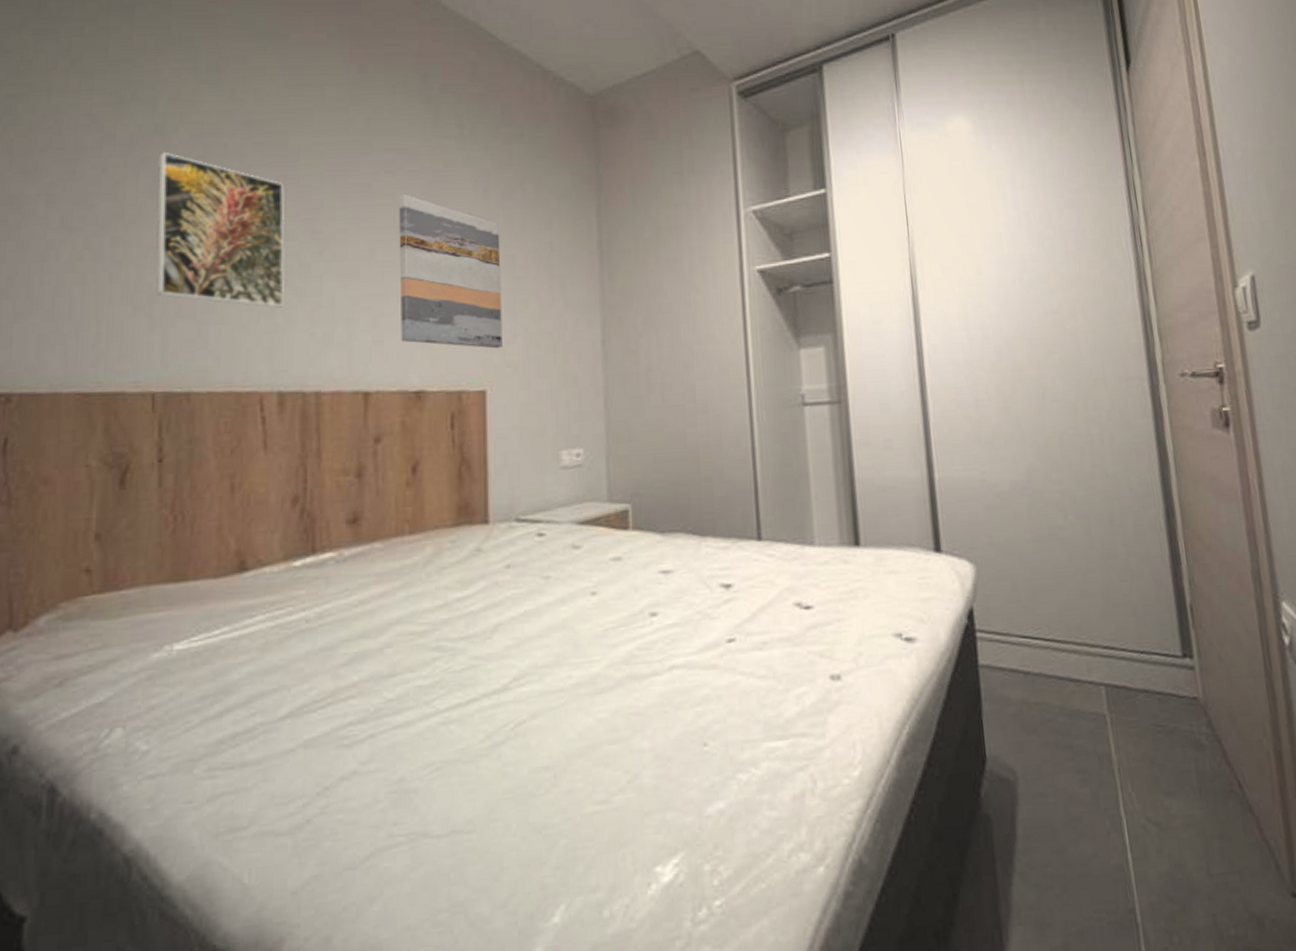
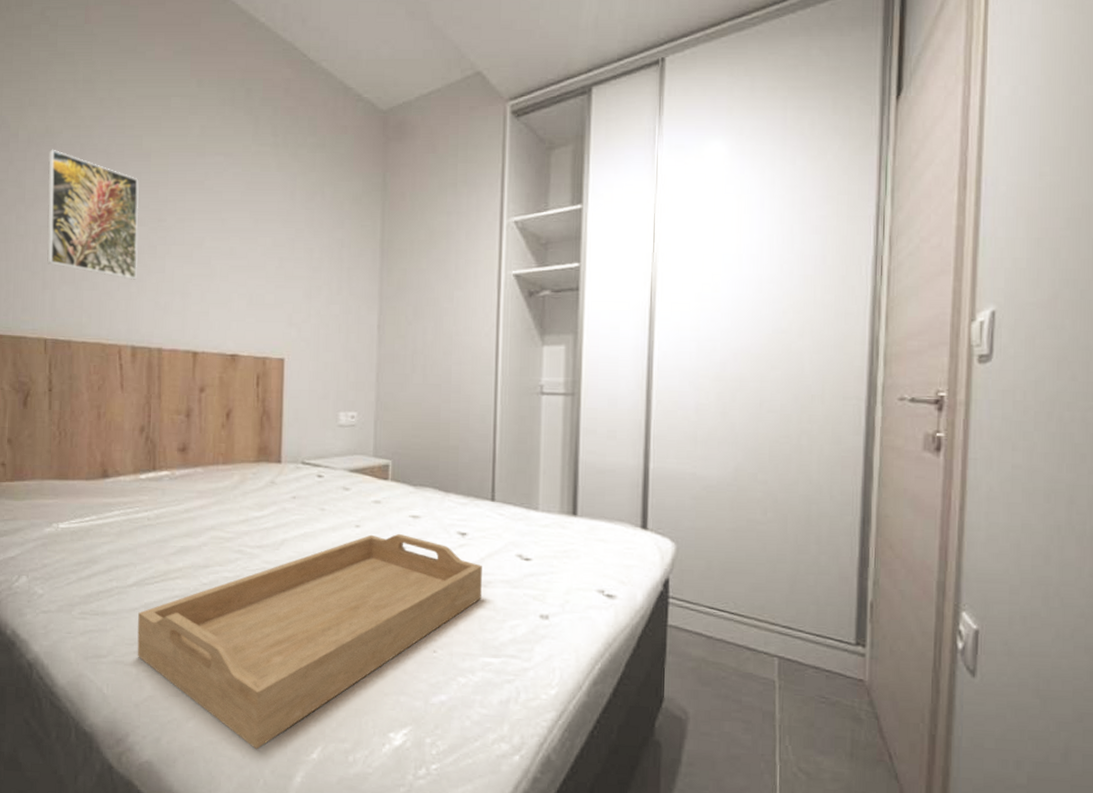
serving tray: none [294,595,757,927] -> present [137,533,482,750]
wall art: present [399,194,503,349] -> none [222,193,302,325]

